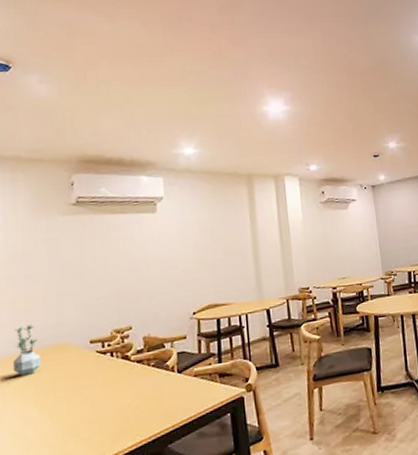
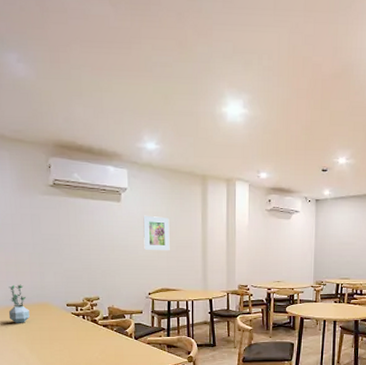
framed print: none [183,223,216,263] -> present [143,215,170,250]

